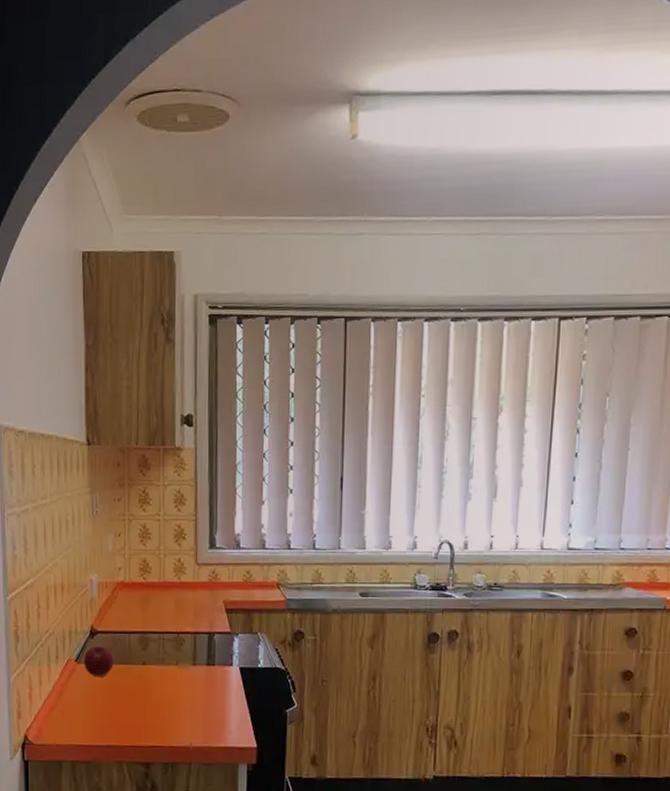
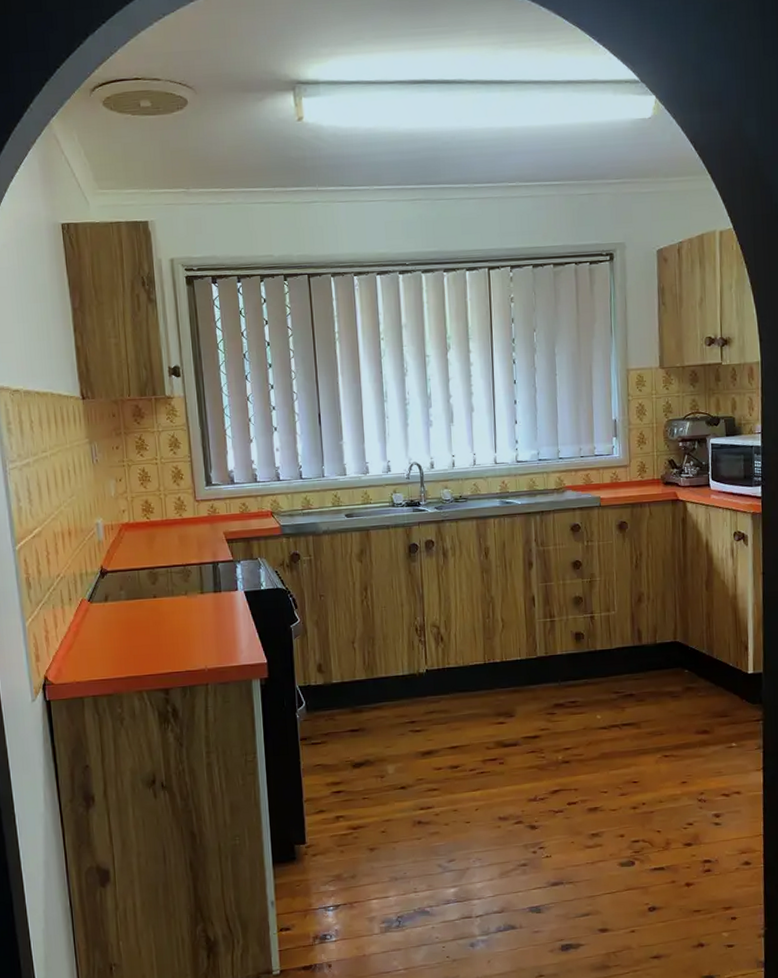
apple: present [83,646,114,677] -> none [96,585,126,614]

